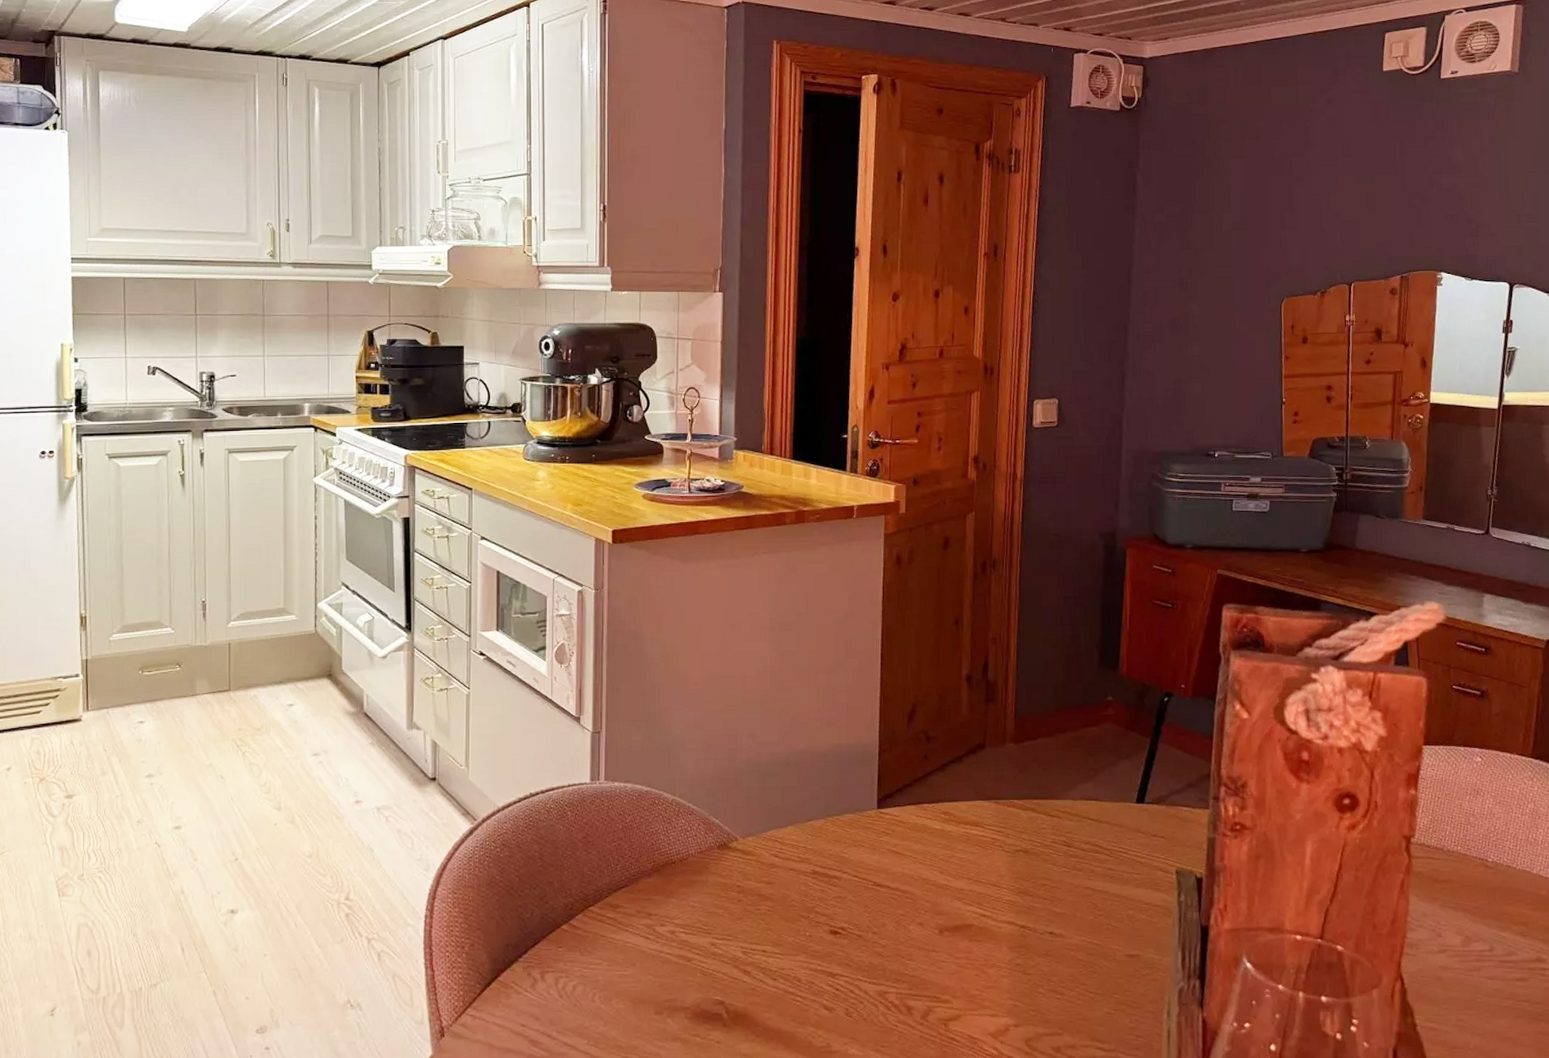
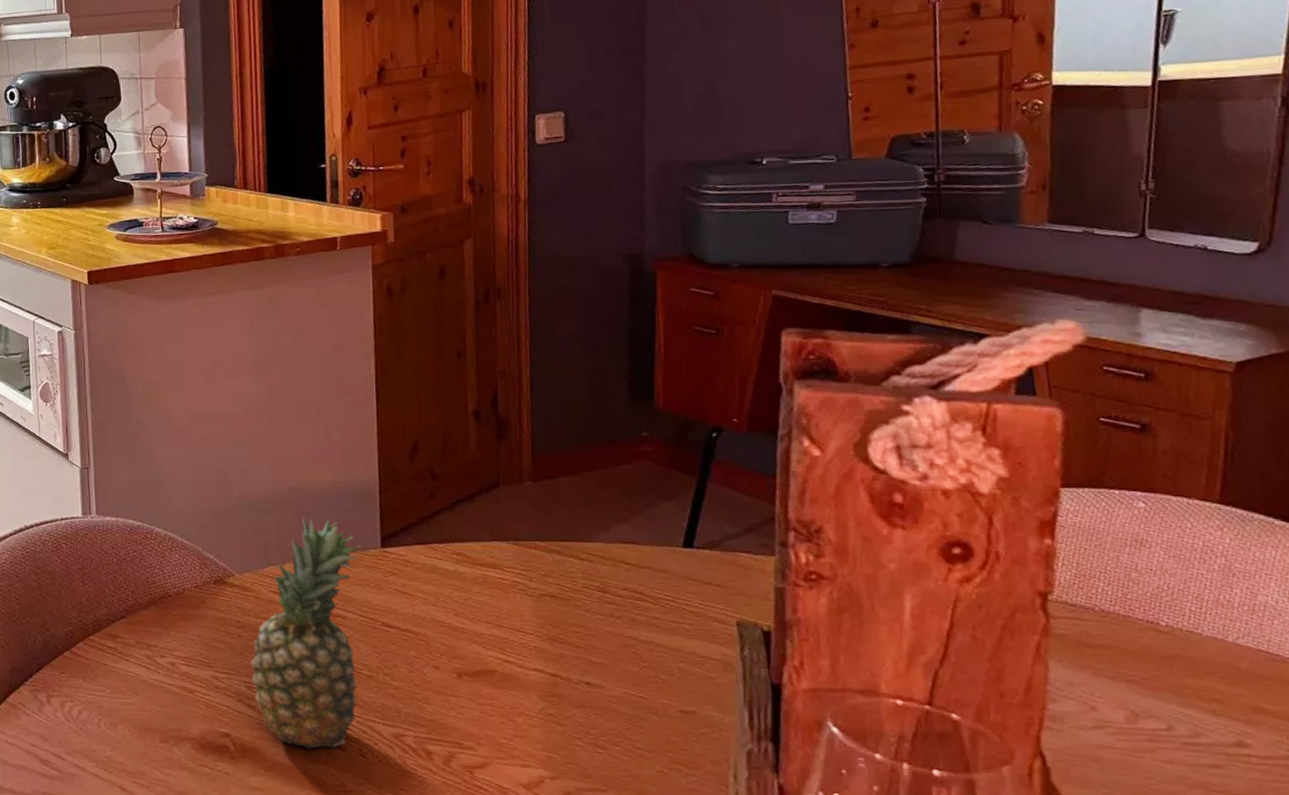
fruit: none [749,778,859,1013] -> present [251,515,361,750]

